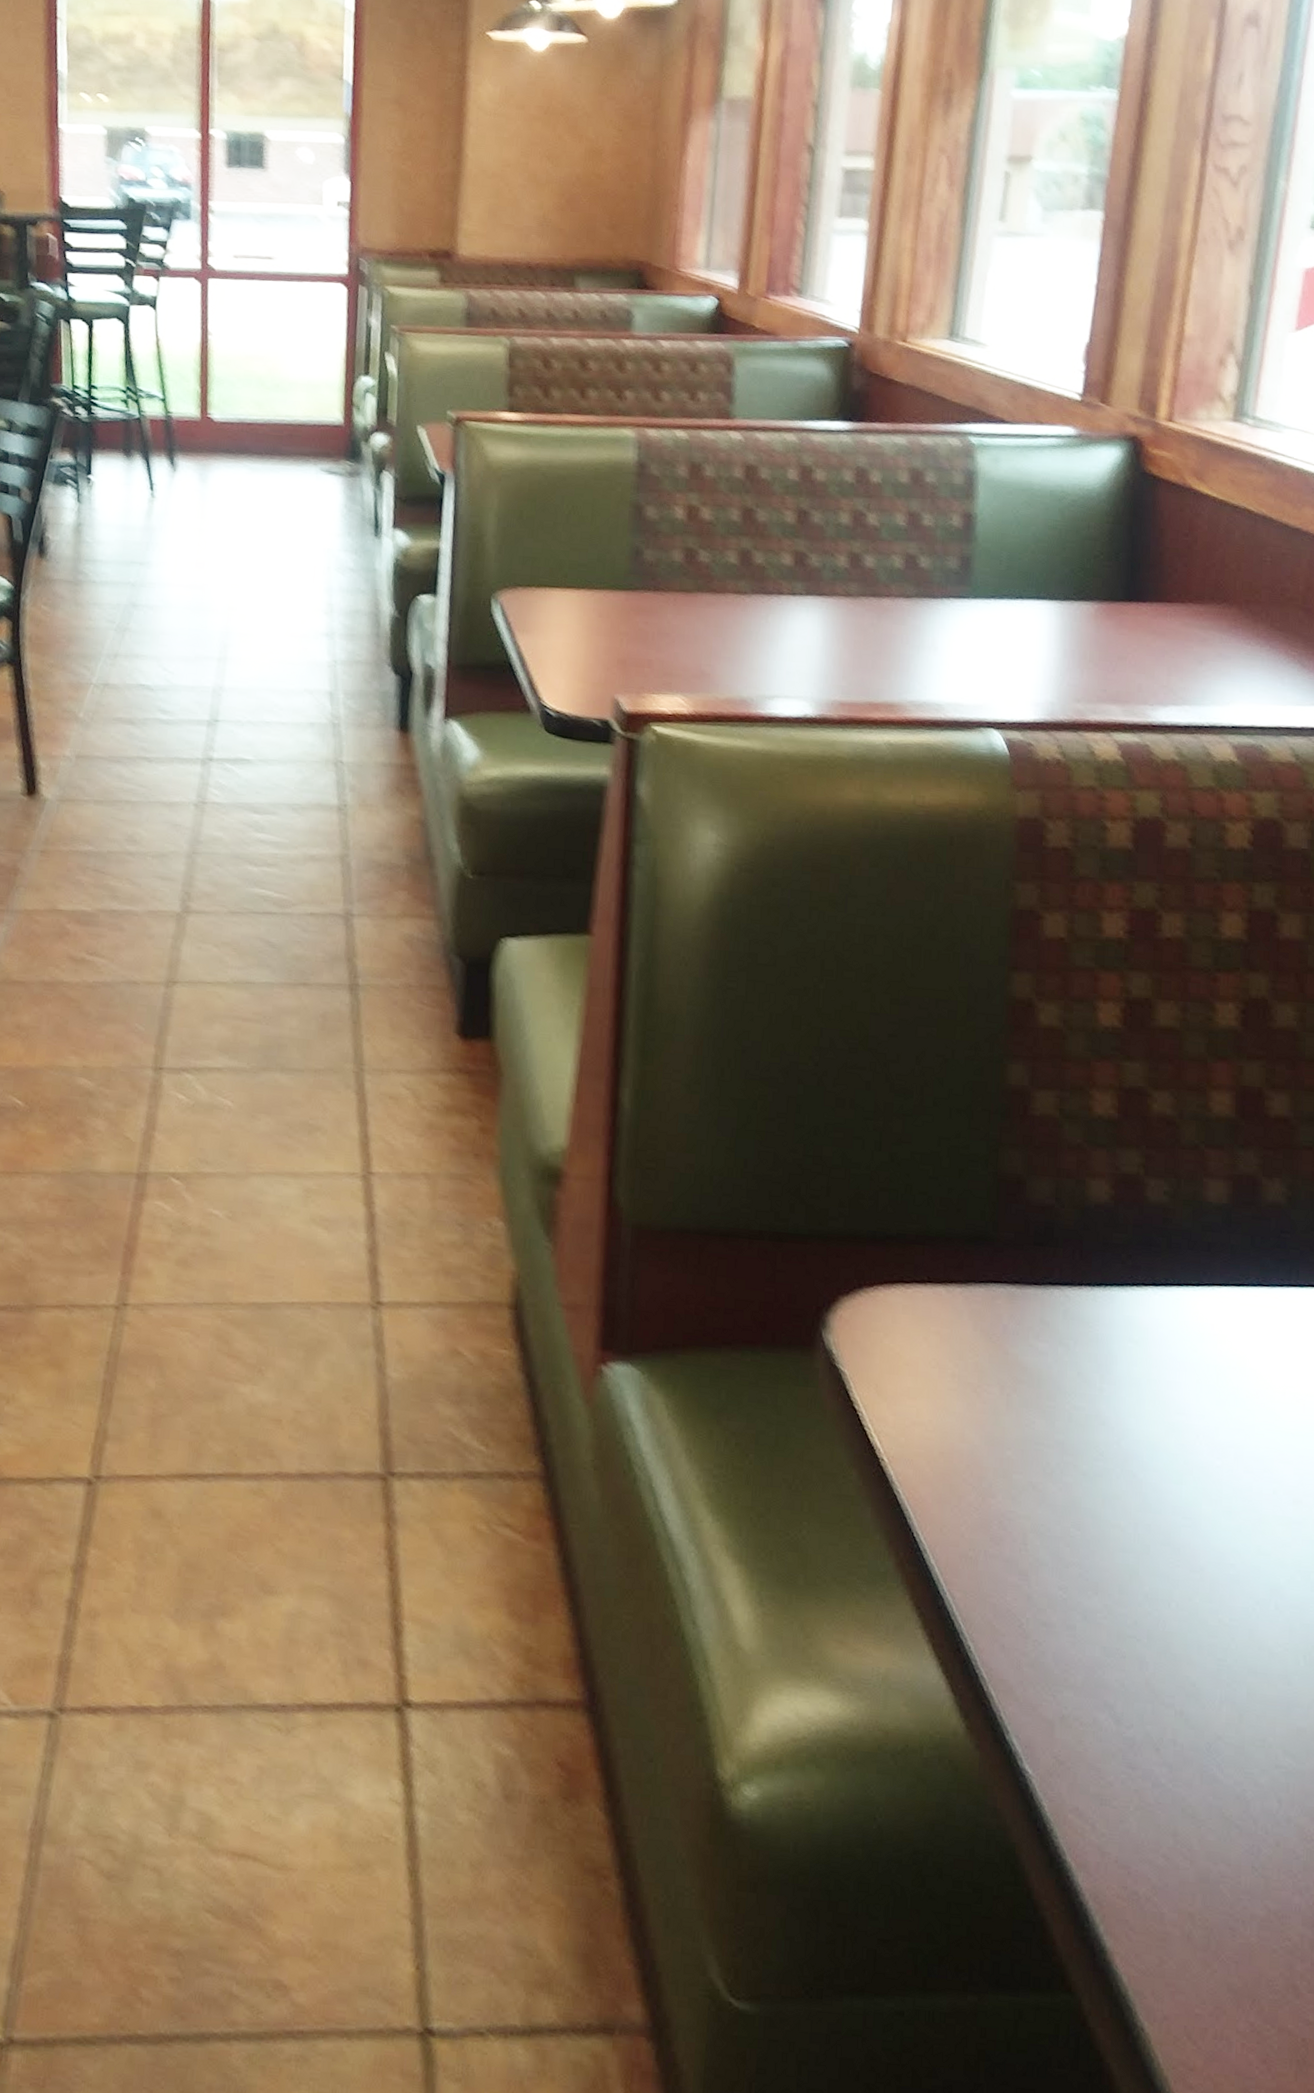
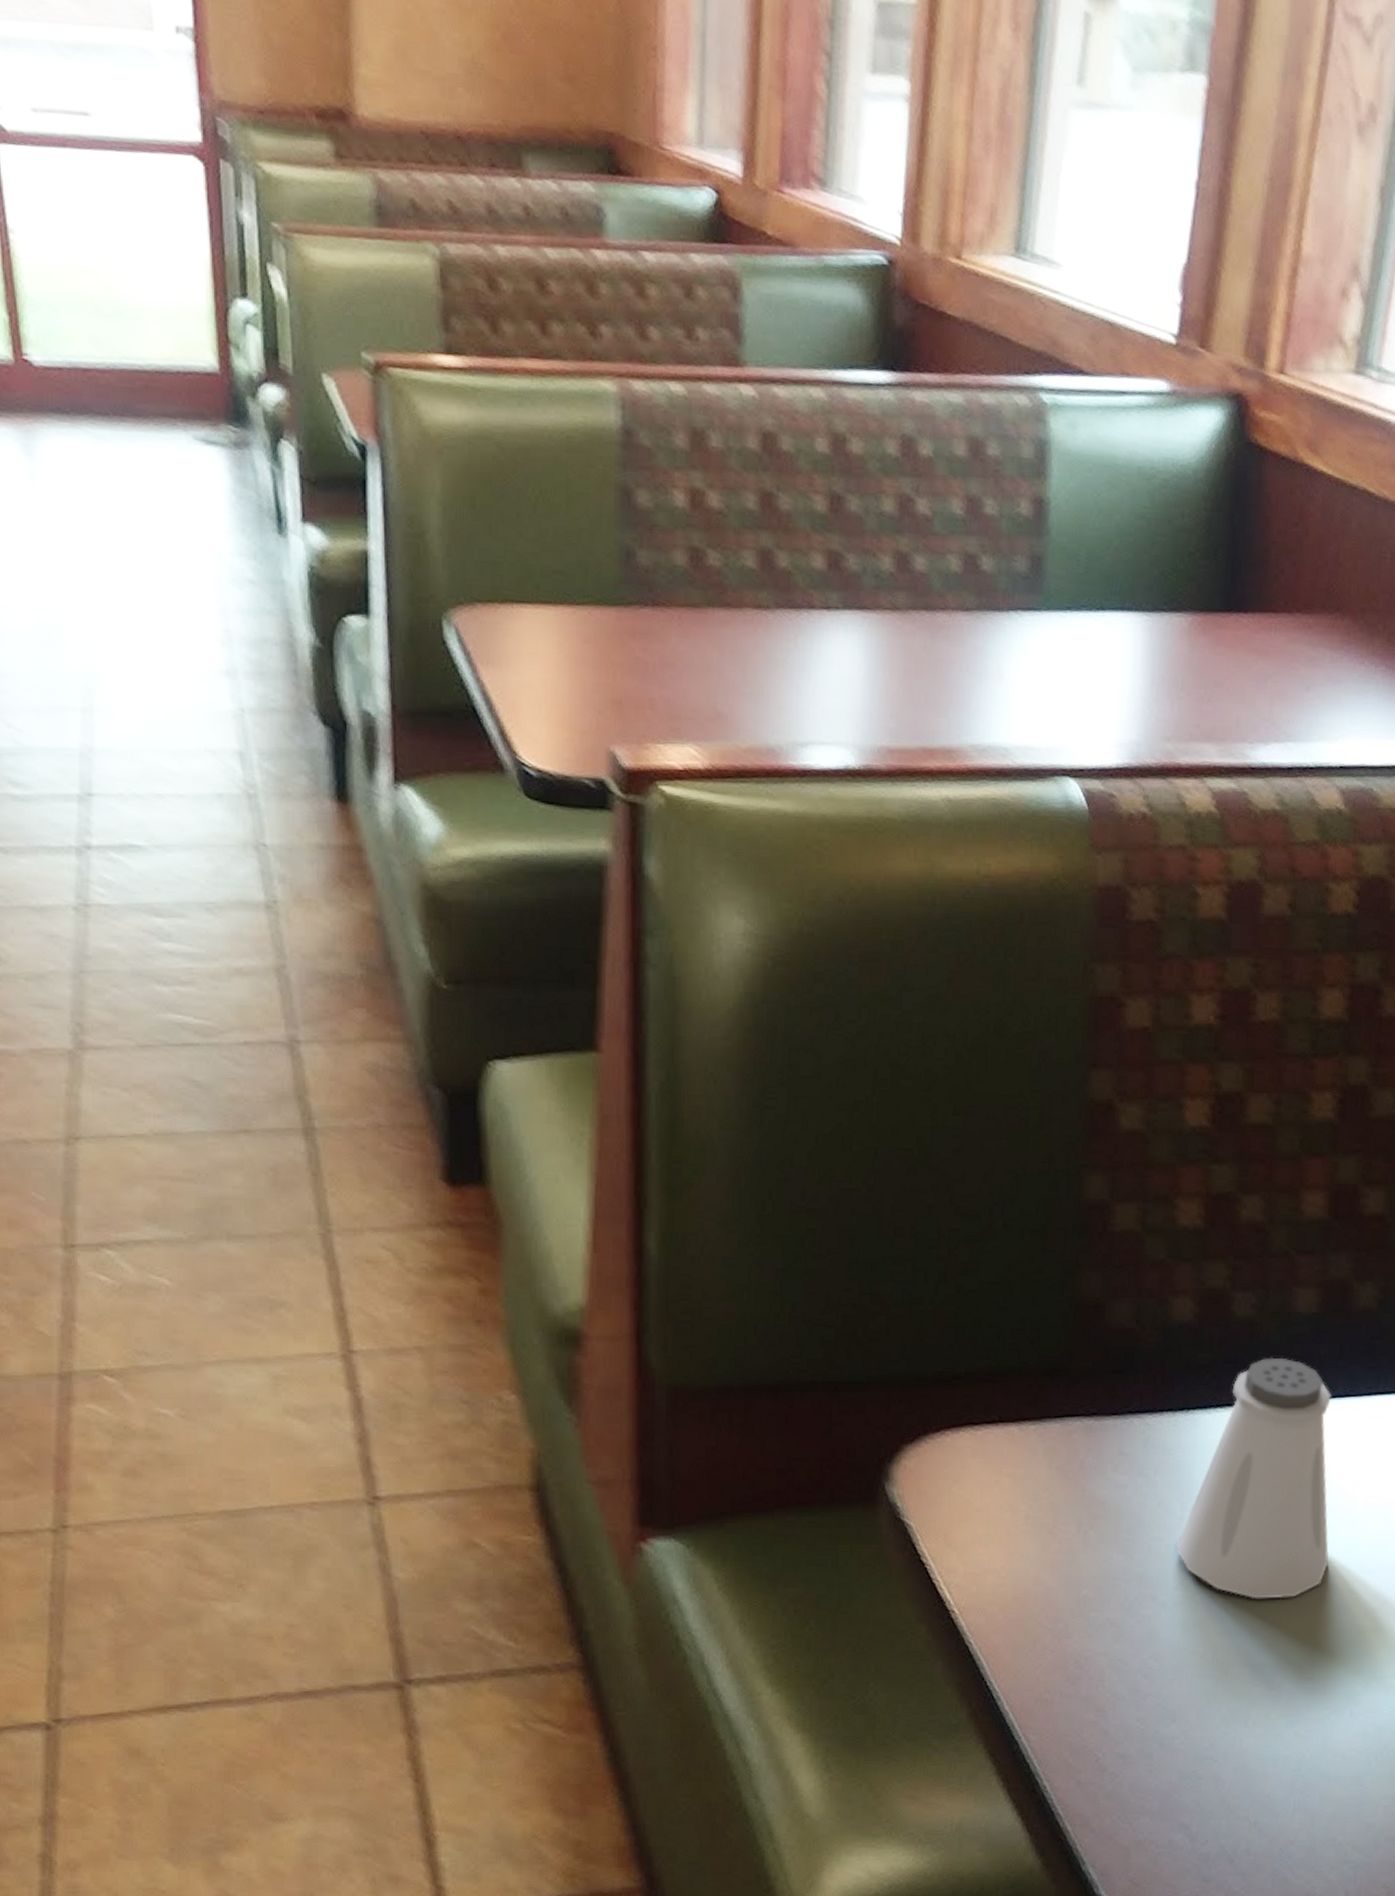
saltshaker: none [1095,1242,1248,1481] -> present [1175,1357,1332,1599]

